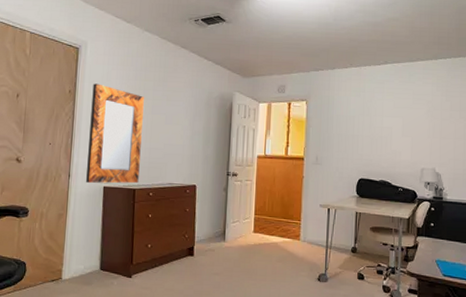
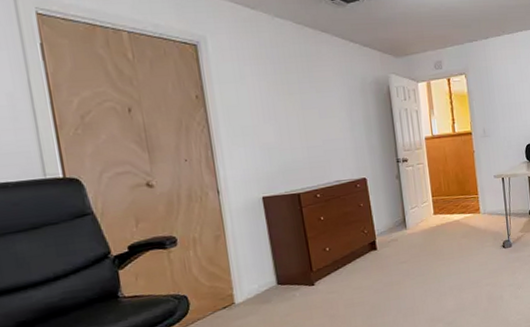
home mirror: present [86,83,144,184] -> none [224,83,302,197]

